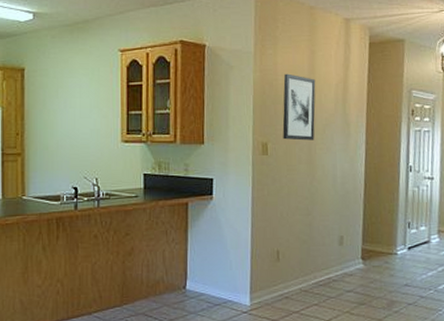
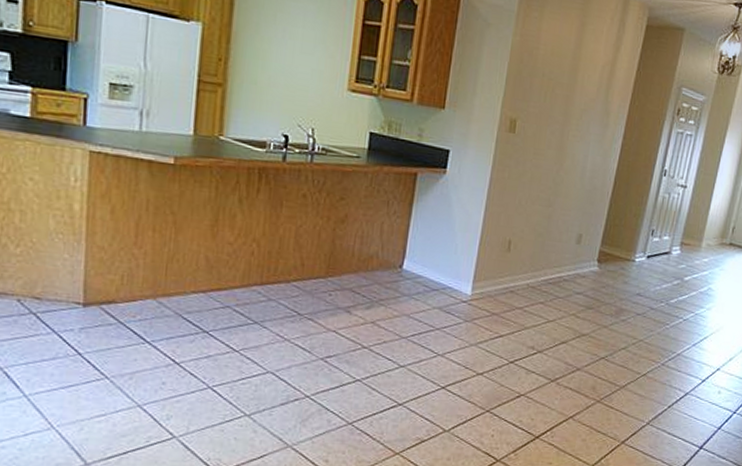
wall art: present [282,73,316,141] -> none [534,43,581,125]

